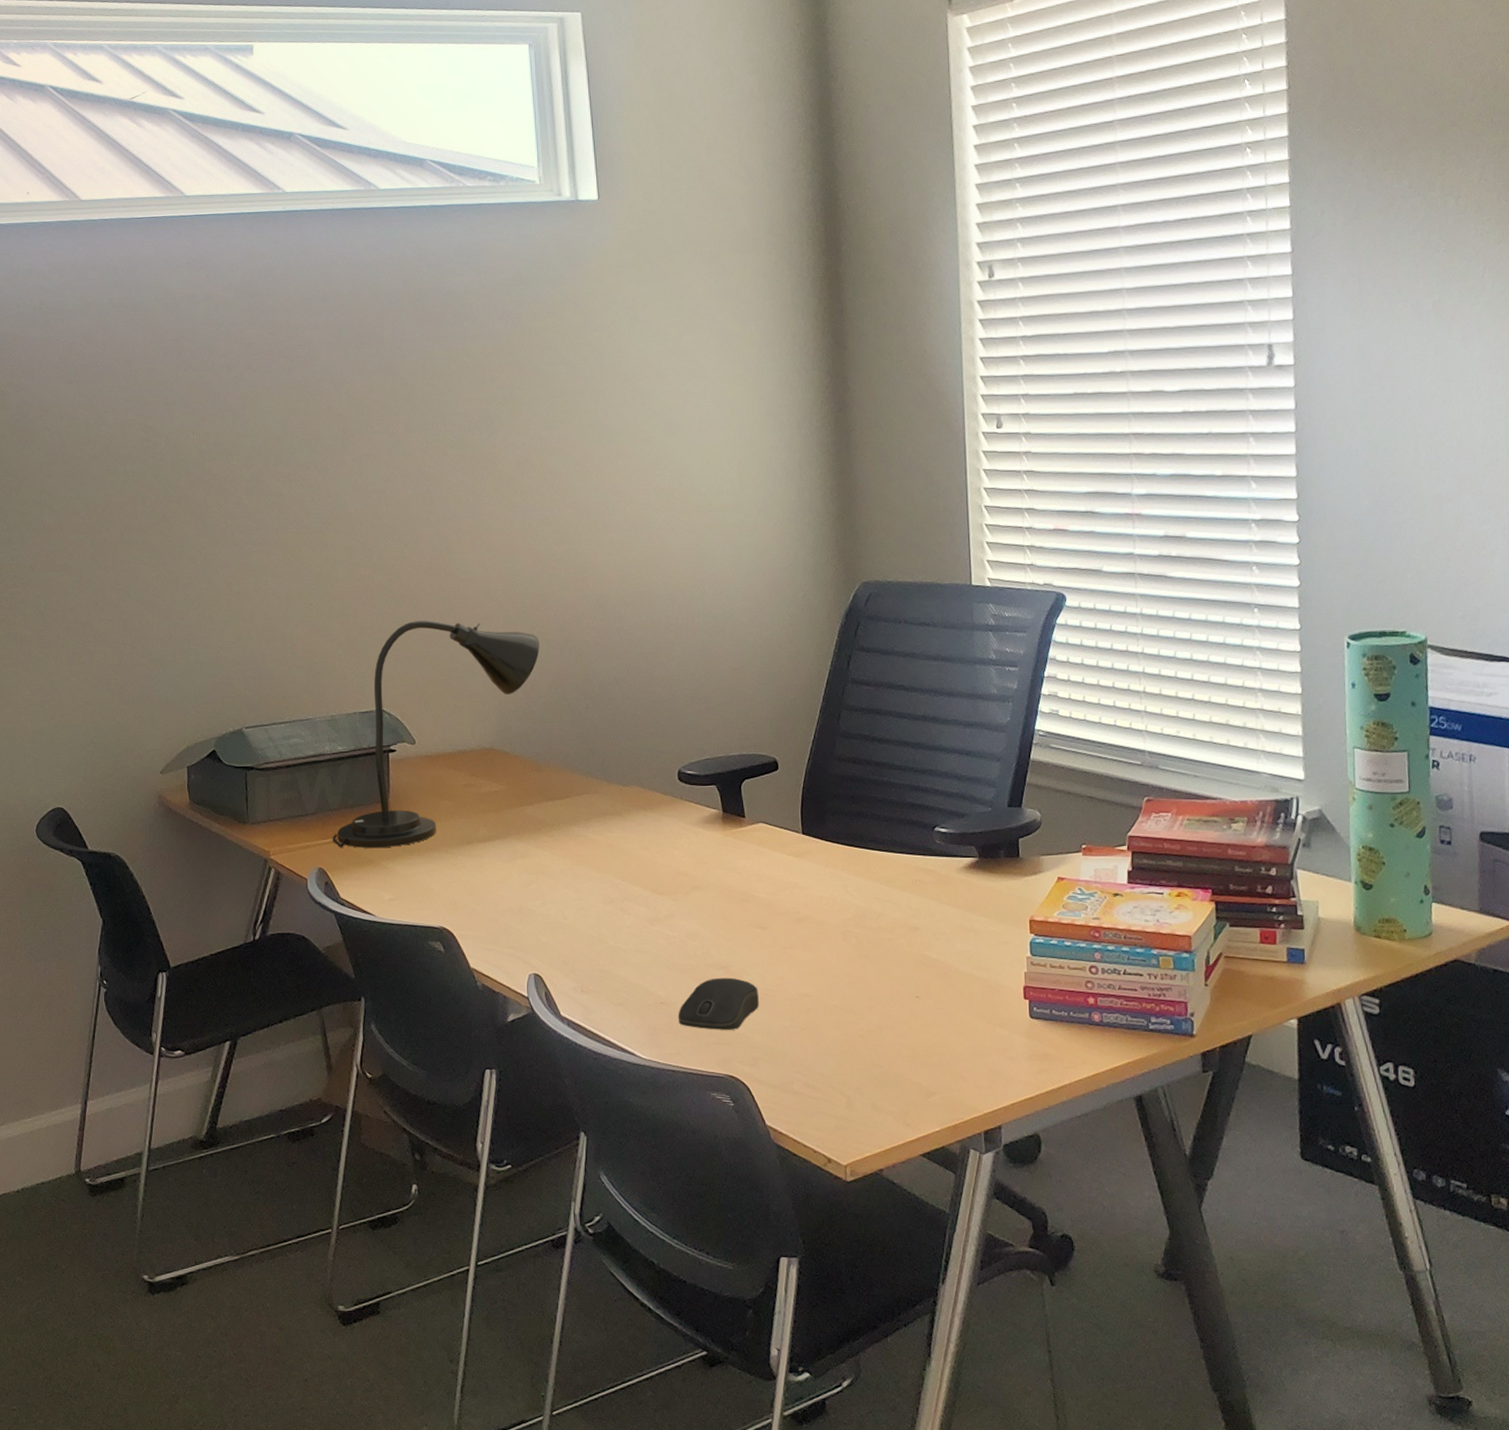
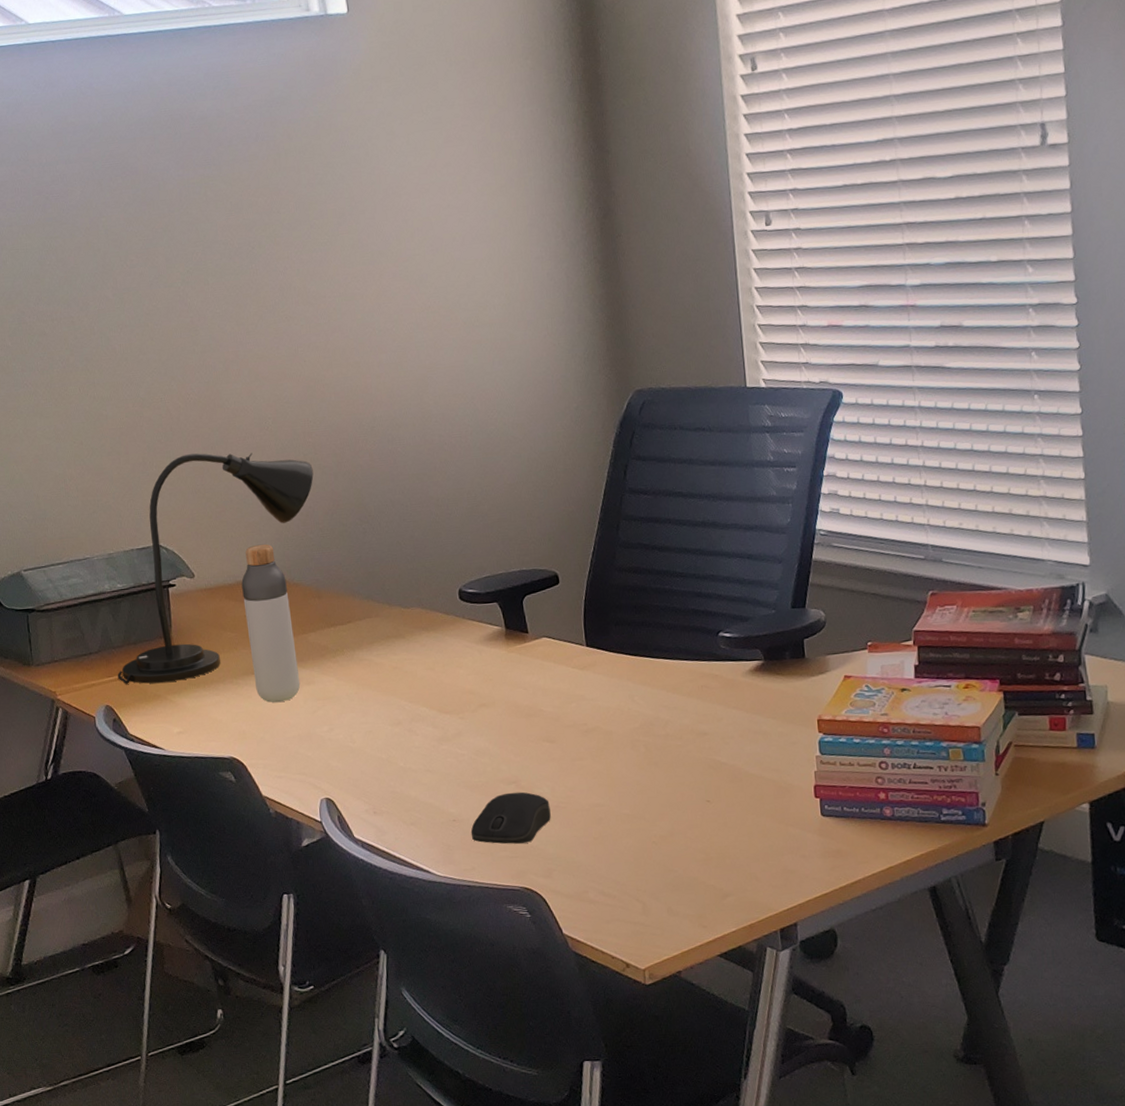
bottle: none [462,714,515,874] -> present [241,544,301,702]

